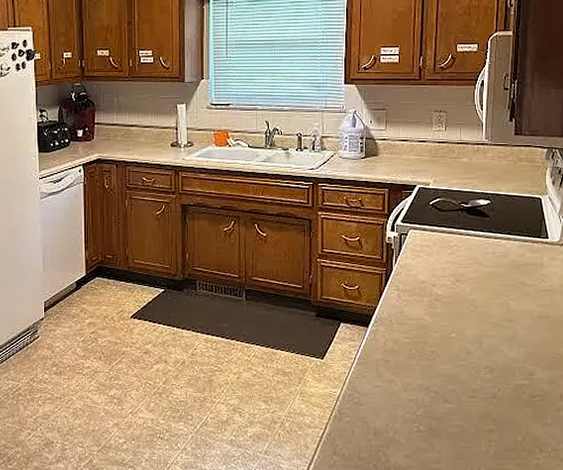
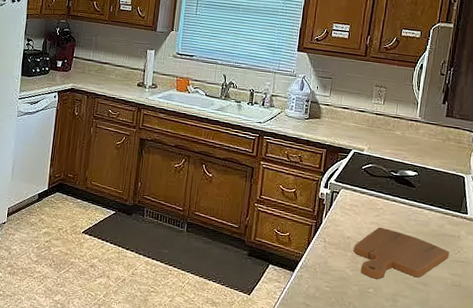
cutting board: none [430,265,533,322] -> present [354,226,449,279]

